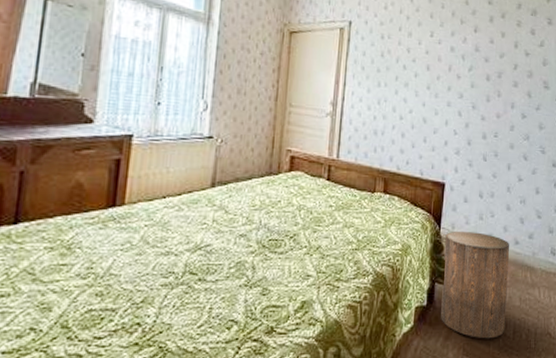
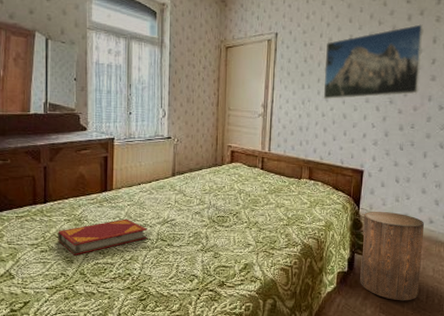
hardback book: none [30,244,171,300] -> present [58,218,147,256]
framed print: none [401,27,504,101] -> present [323,24,423,100]

